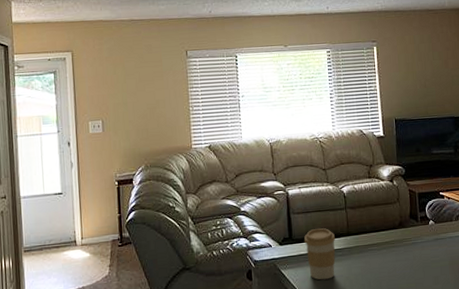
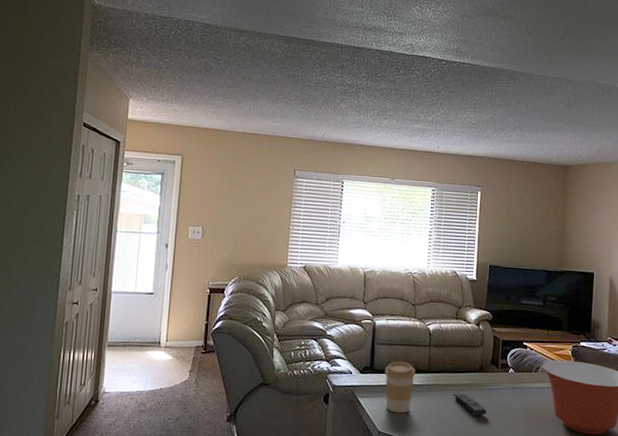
remote control: none [375,251,412,272] -> present [452,392,486,415]

